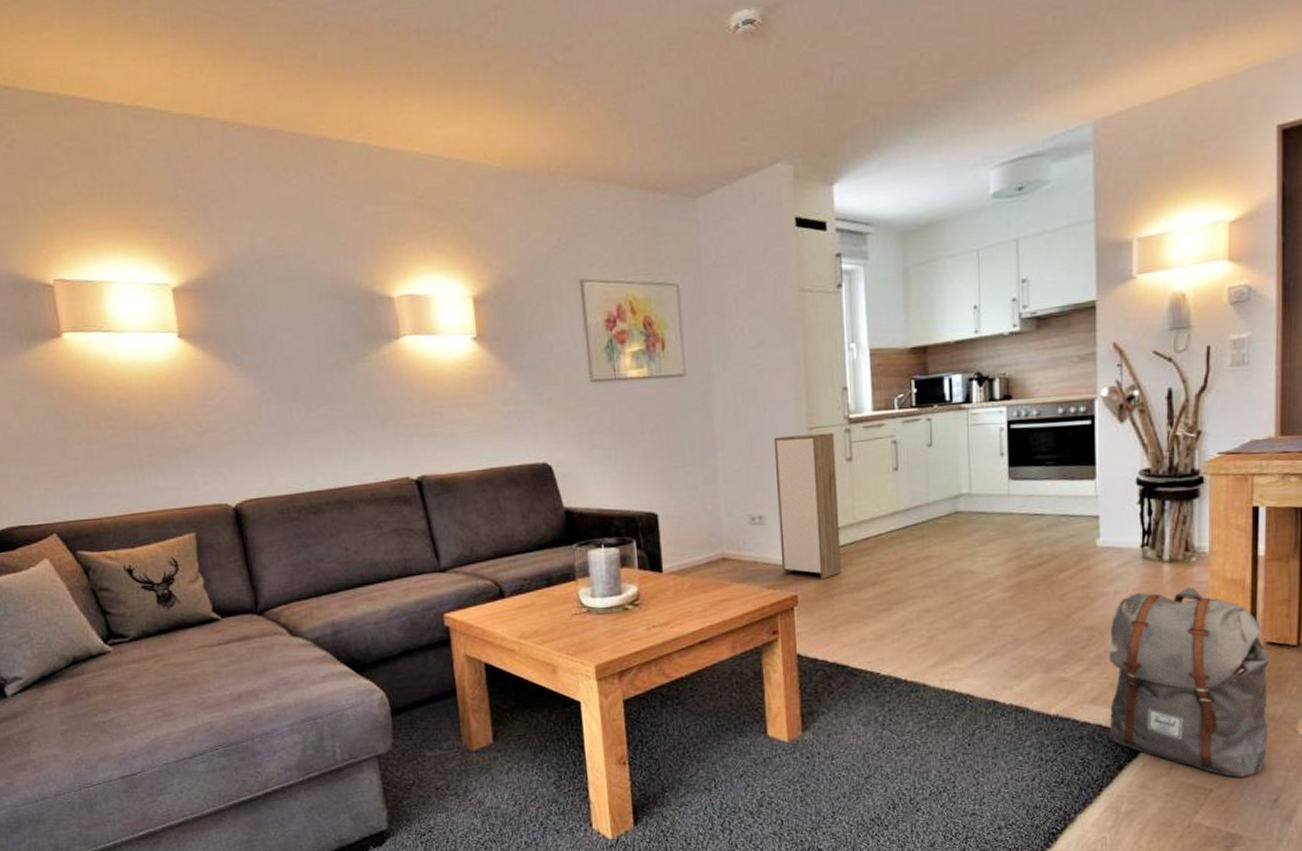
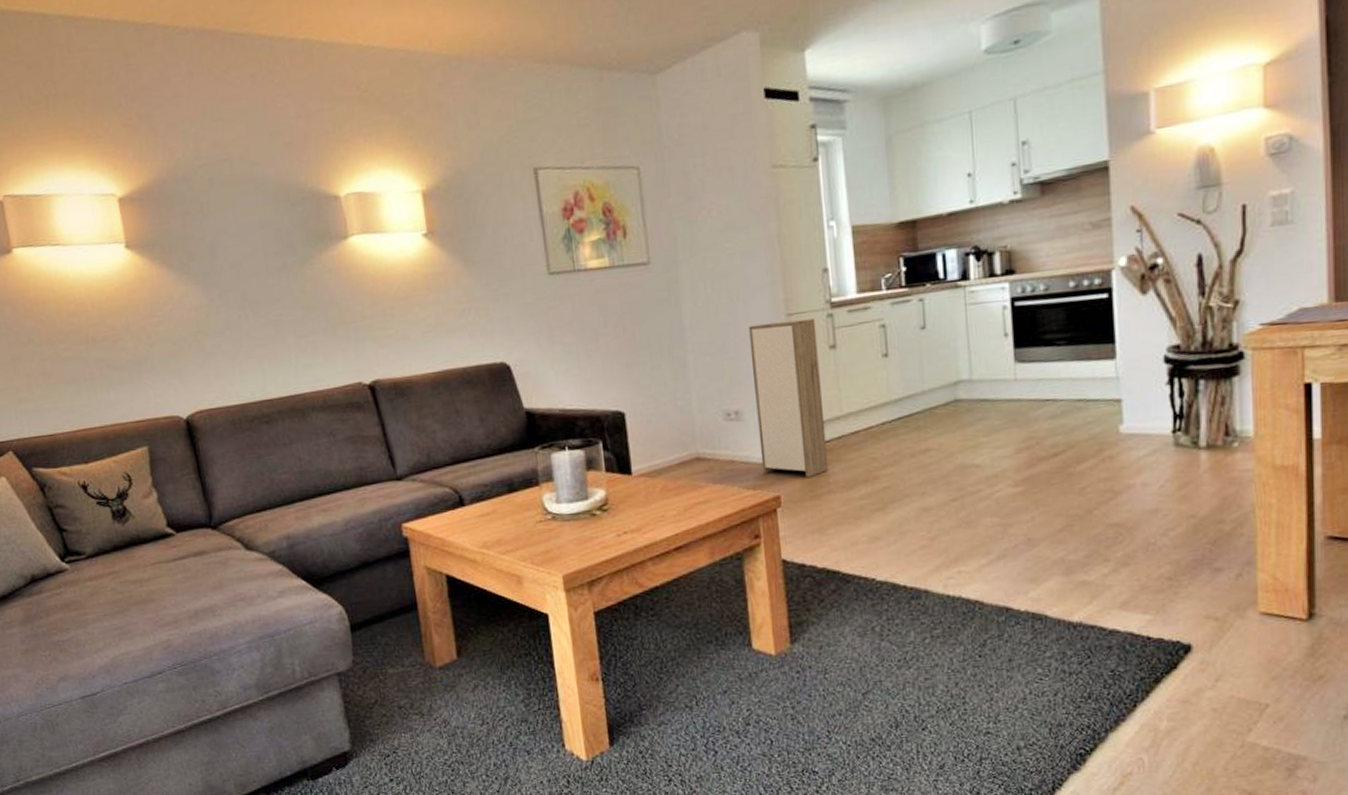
backpack: present [1108,587,1269,777] -> none [1138,476,1333,691]

